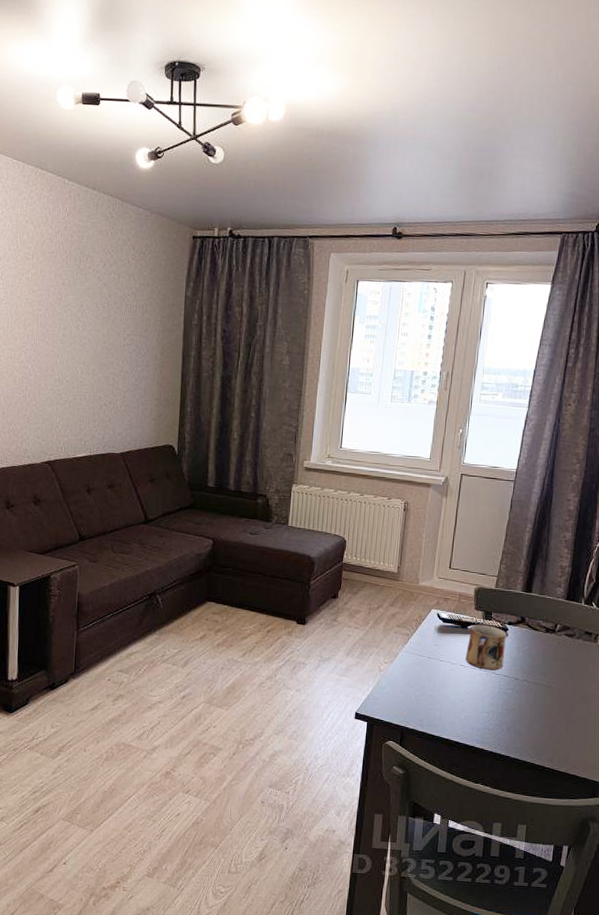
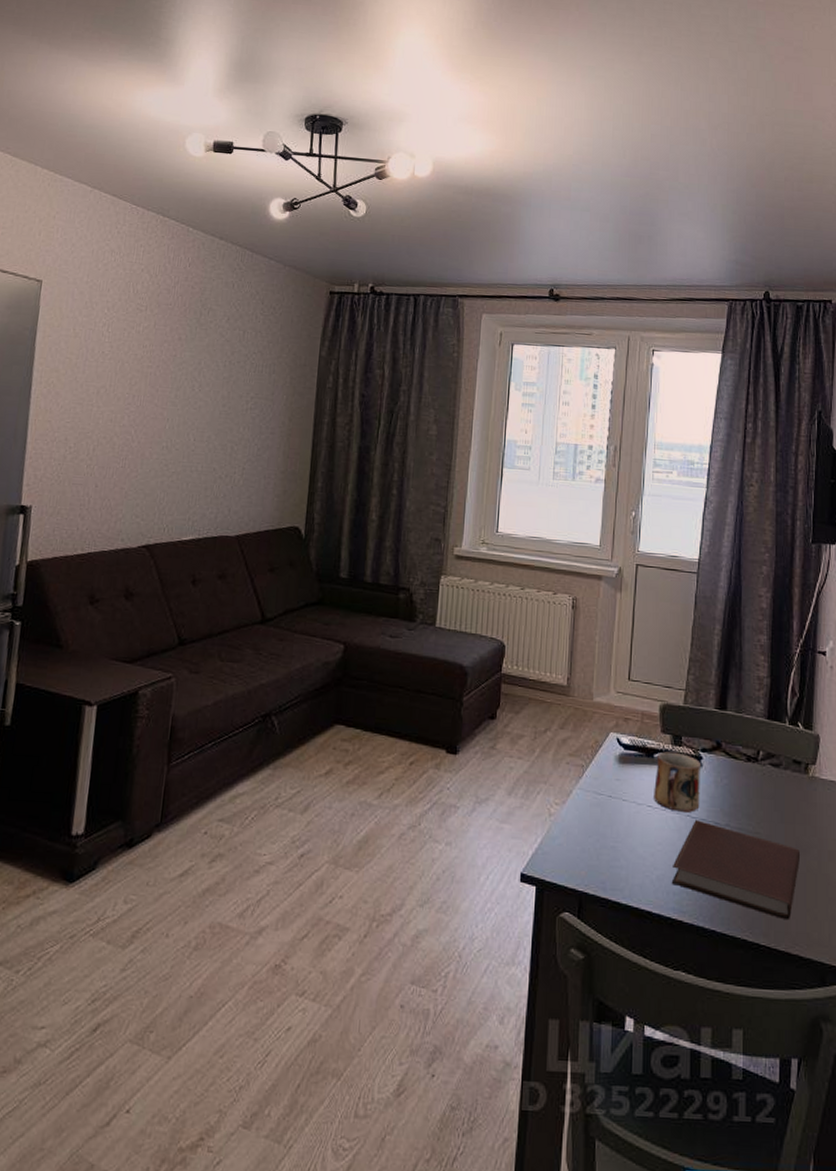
notebook: none [476,676,585,751] -> present [671,820,801,921]

